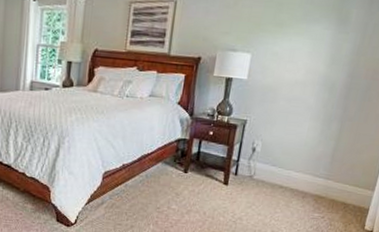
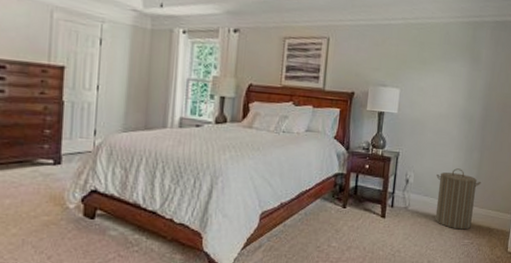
laundry hamper: none [282,139,340,203] -> present [435,168,482,230]

